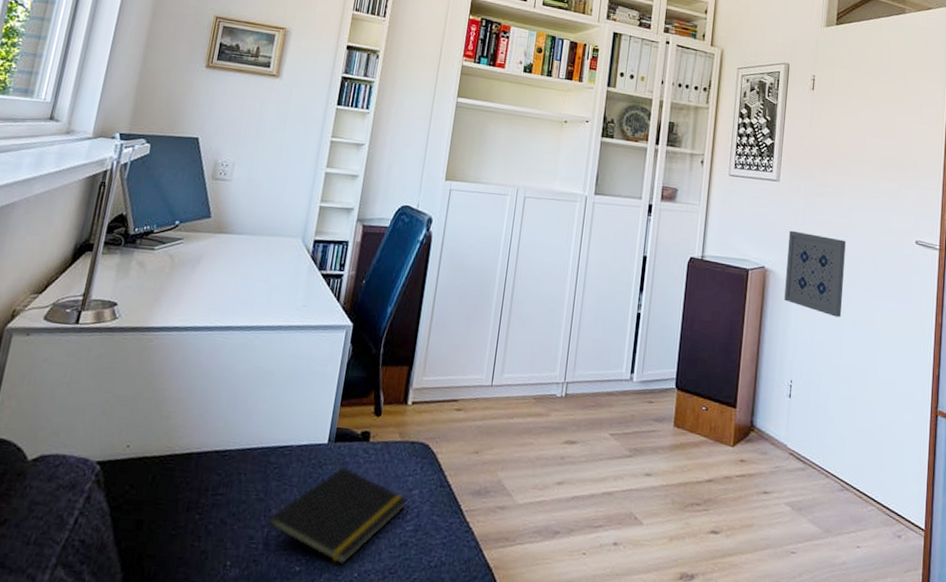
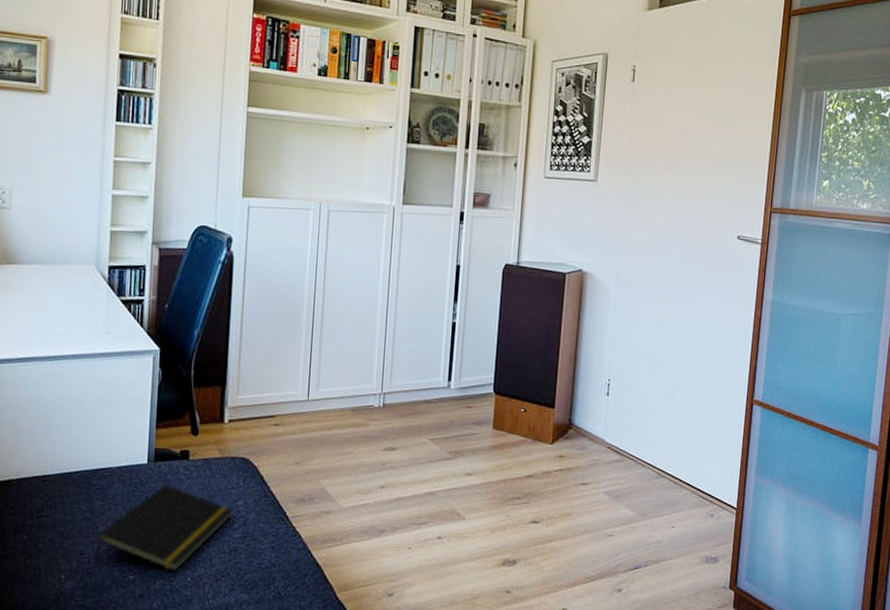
wall art: present [784,230,846,317] -> none [602,231,666,316]

